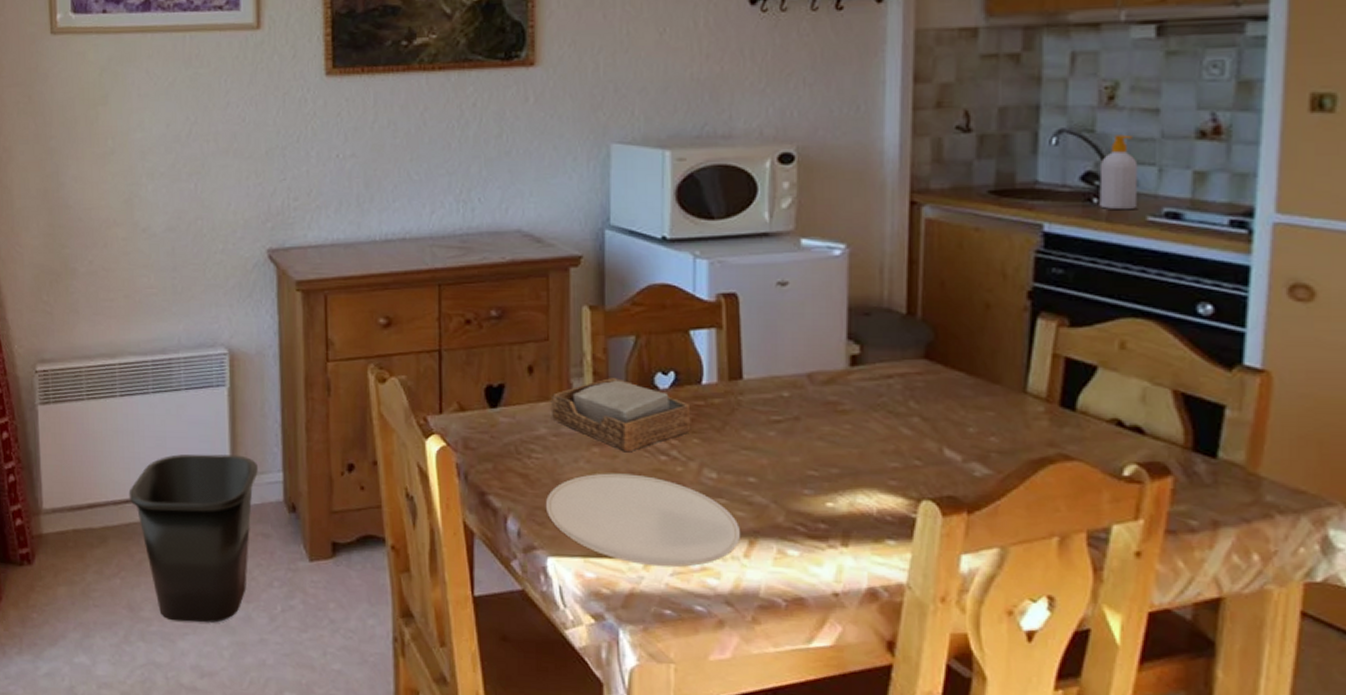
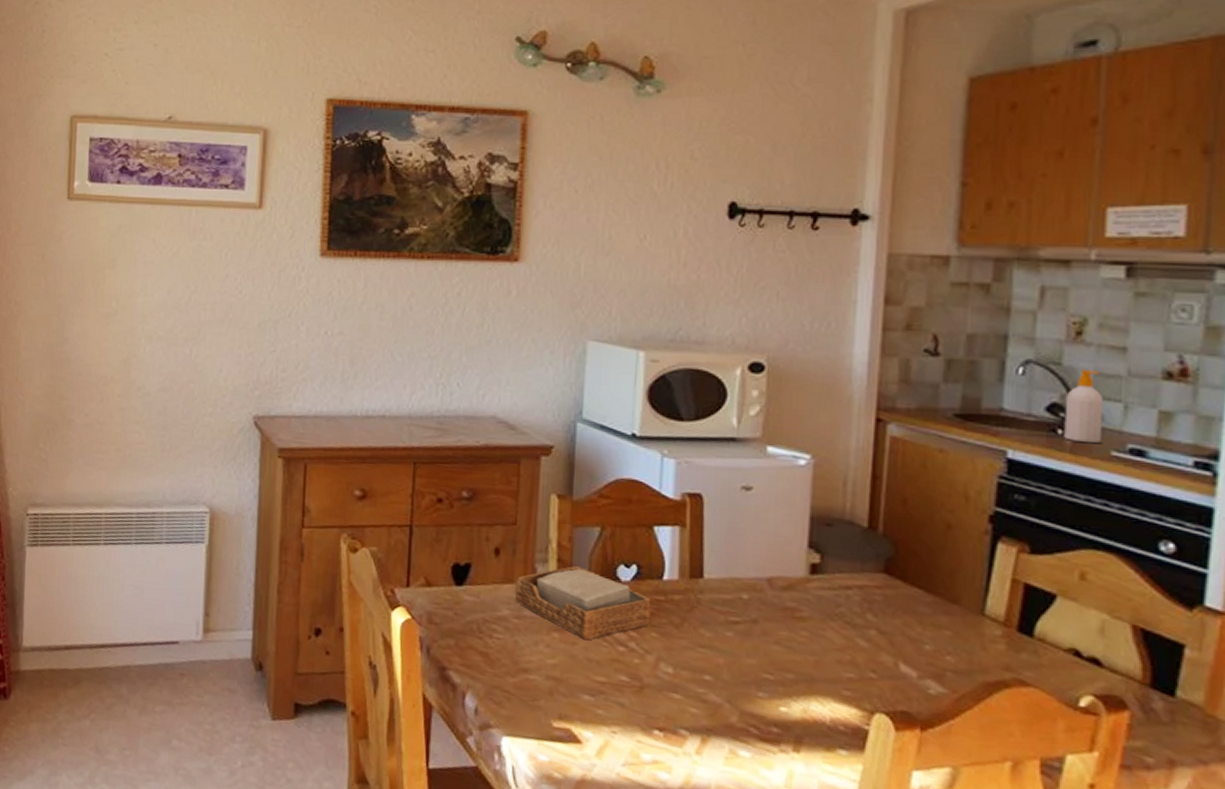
waste bin: present [128,454,258,623] -> none [104,605,229,772]
plate: present [546,473,741,568] -> none [504,658,694,759]

